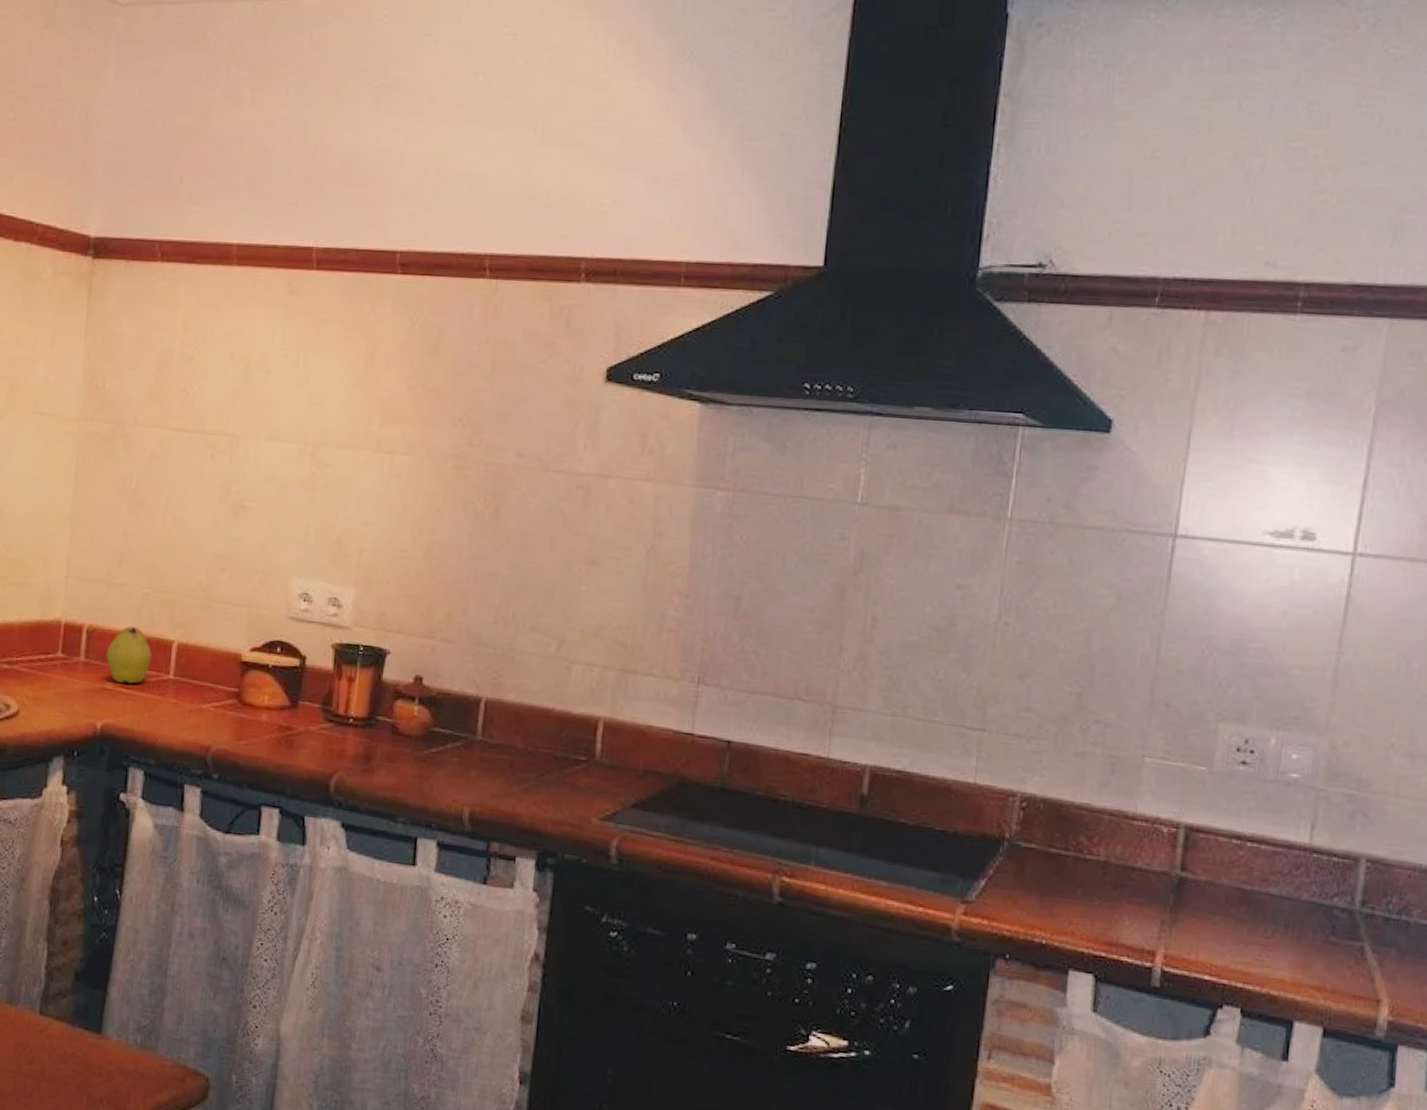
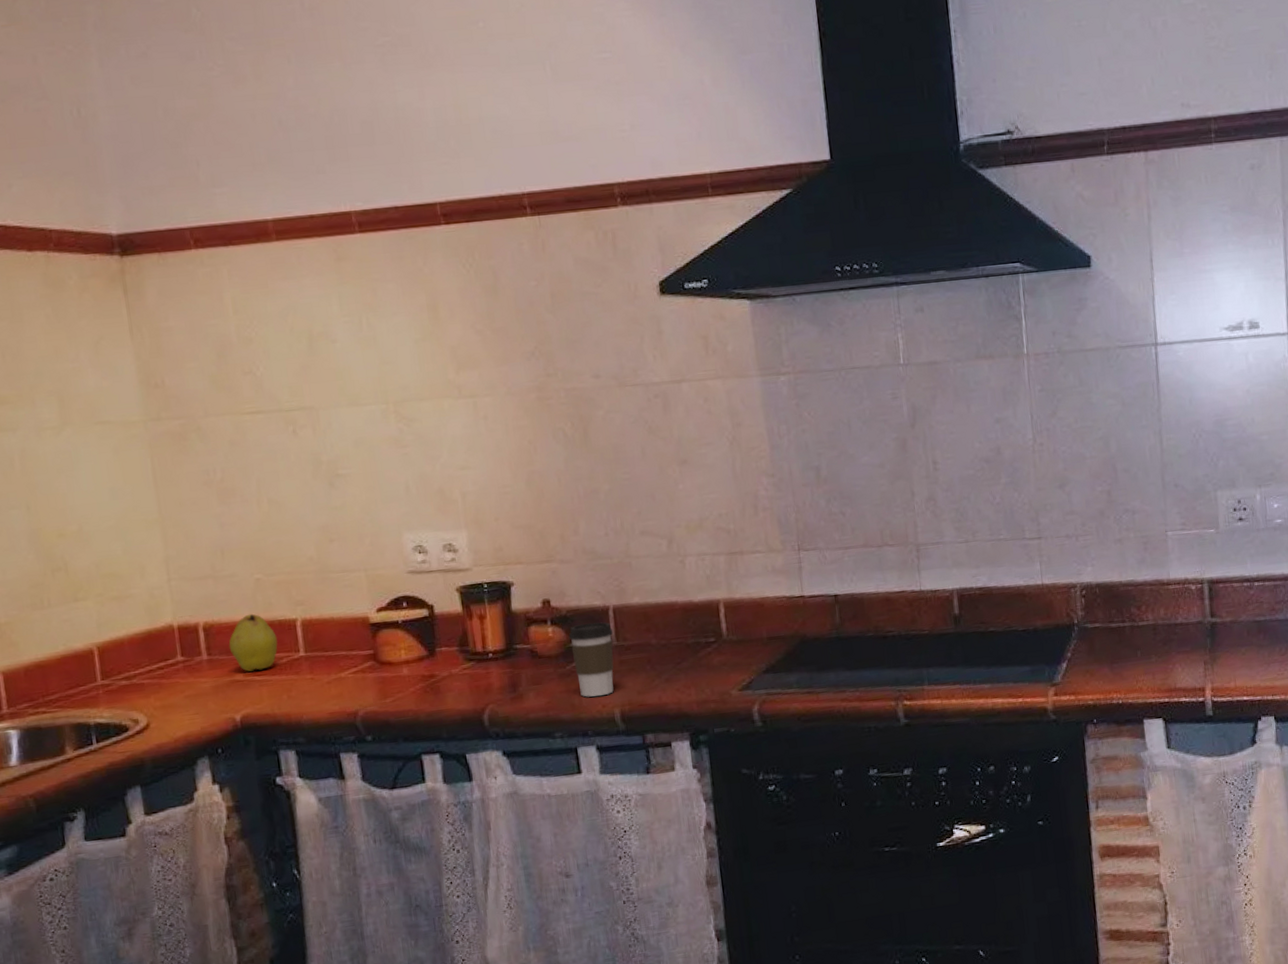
coffee cup: none [432,710,481,790] -> present [568,622,614,697]

